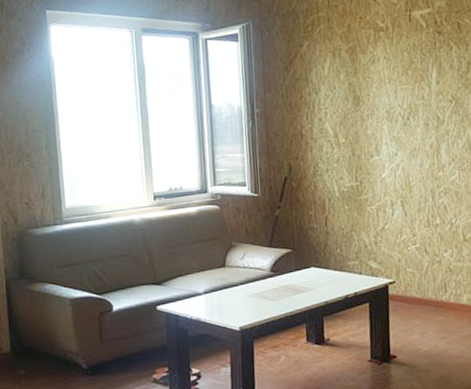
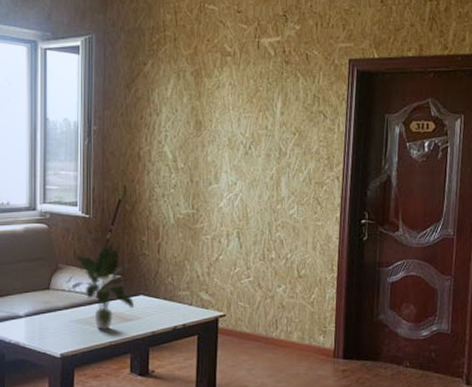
potted plant: none [243,219,307,304] -> present [69,243,135,331]

